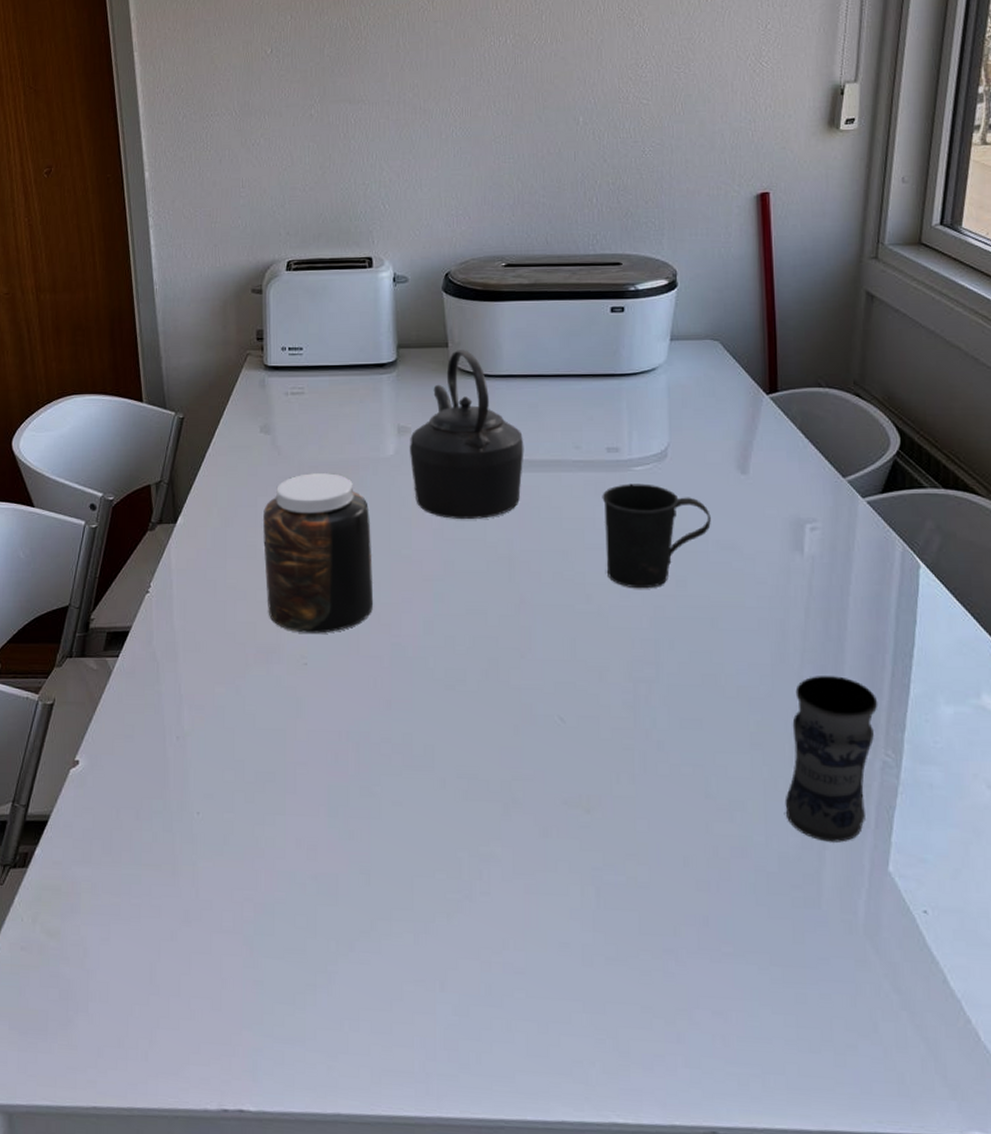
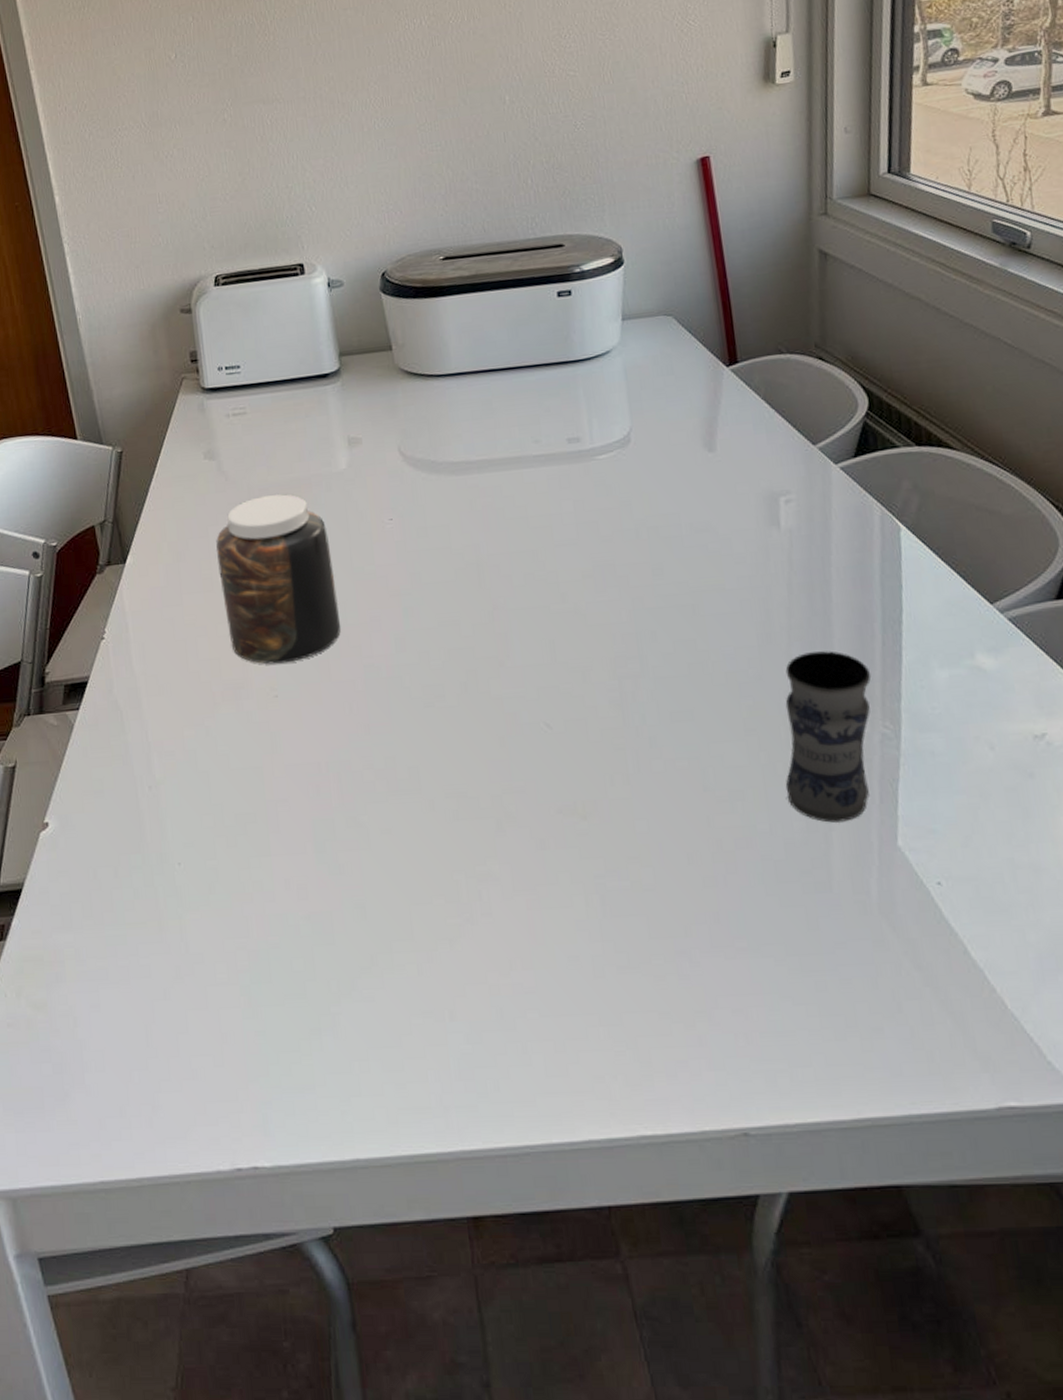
kettle: present [410,350,524,519] -> none [362,351,483,529]
mug: present [602,483,711,589] -> none [567,472,683,582]

